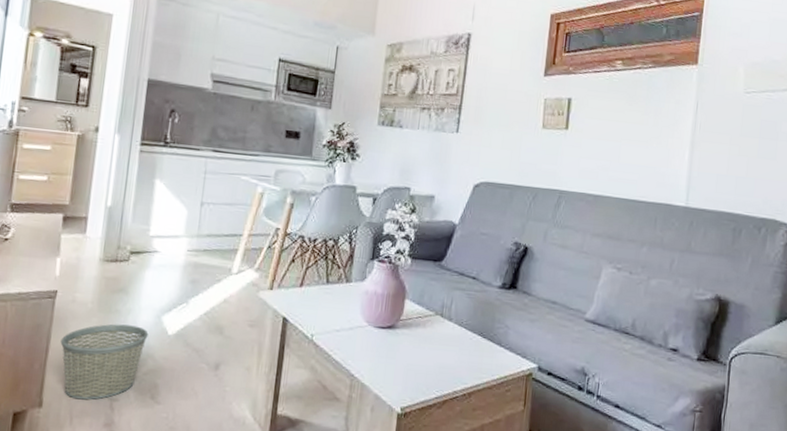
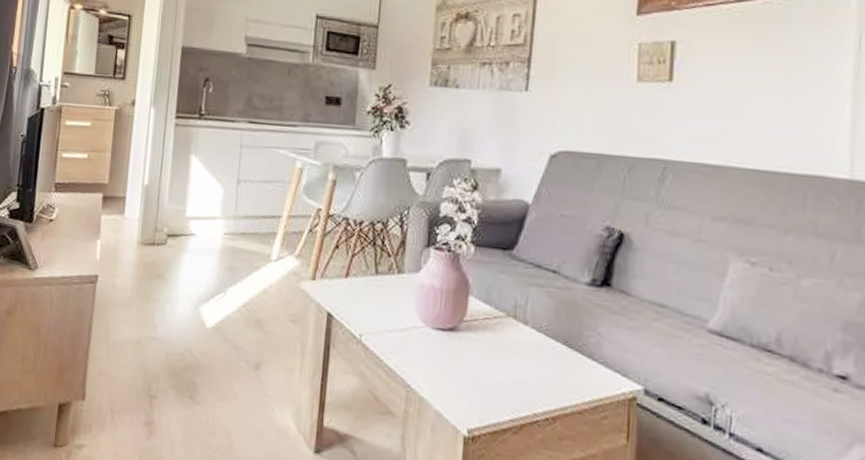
basket: present [60,324,149,400] -> none [101,313,186,396]

